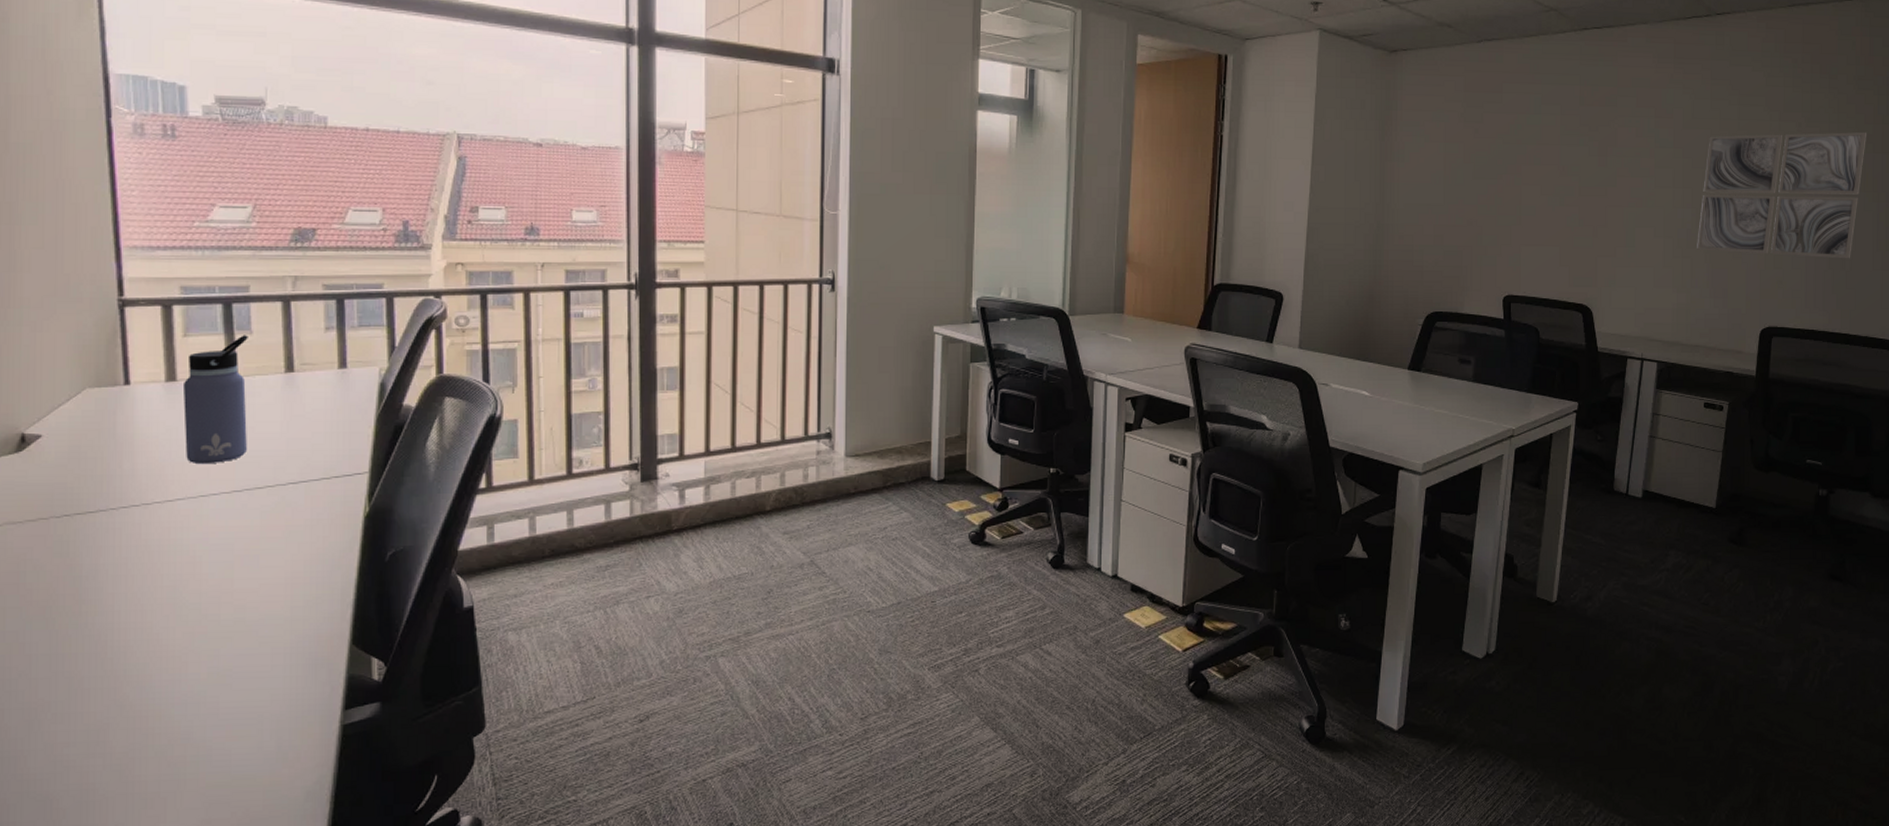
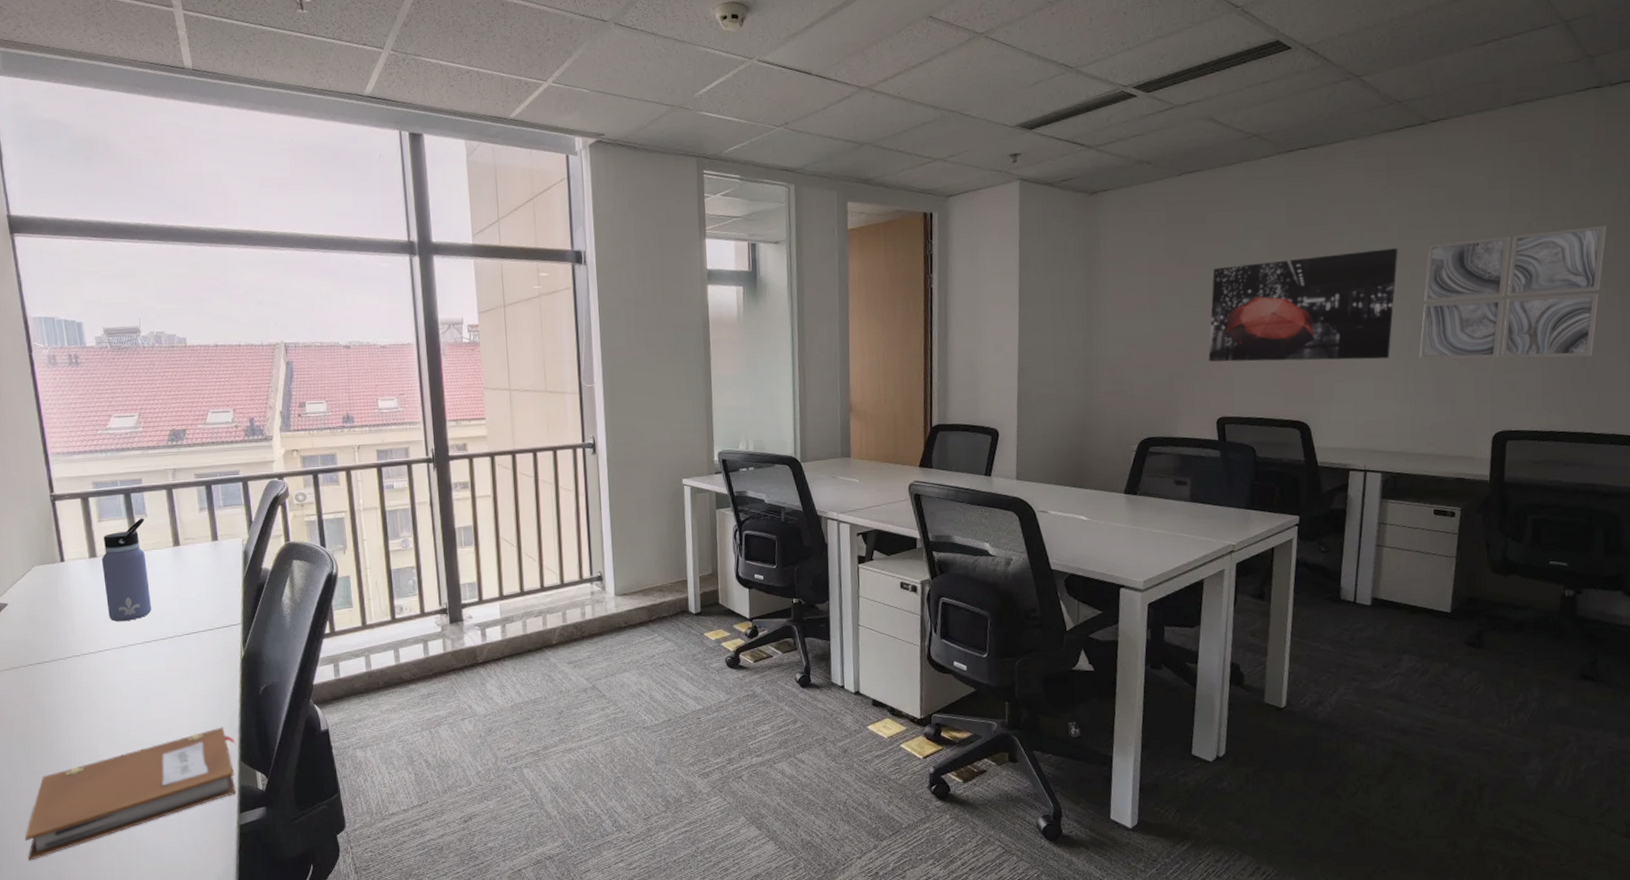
notebook: none [34,601,346,771] -> present [24,727,236,860]
wall art: none [1498,136,1681,247] -> present [1208,248,1398,362]

